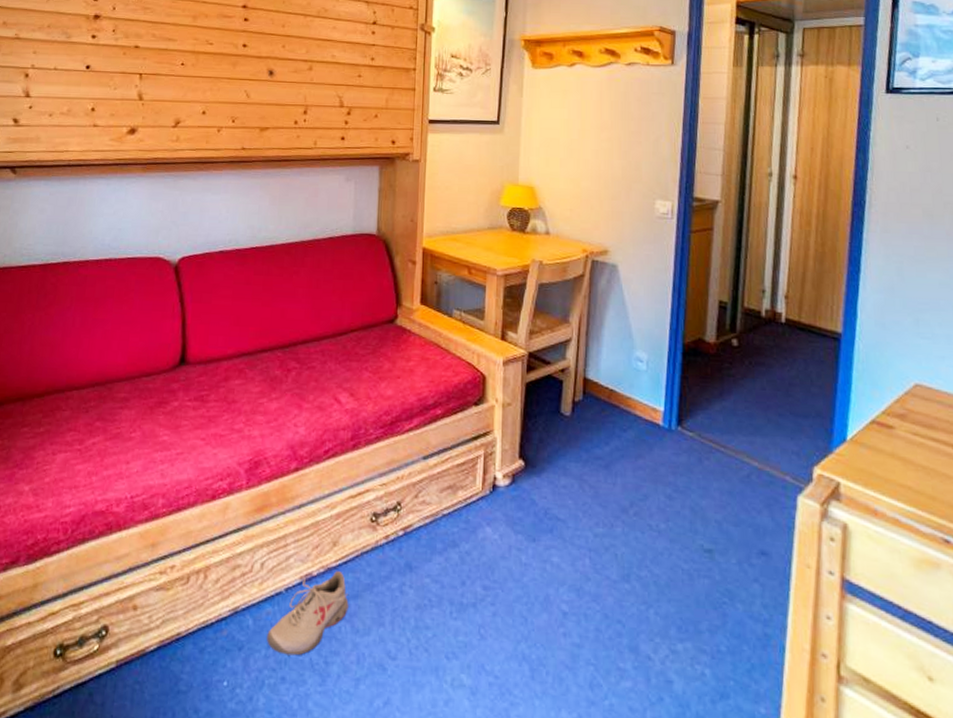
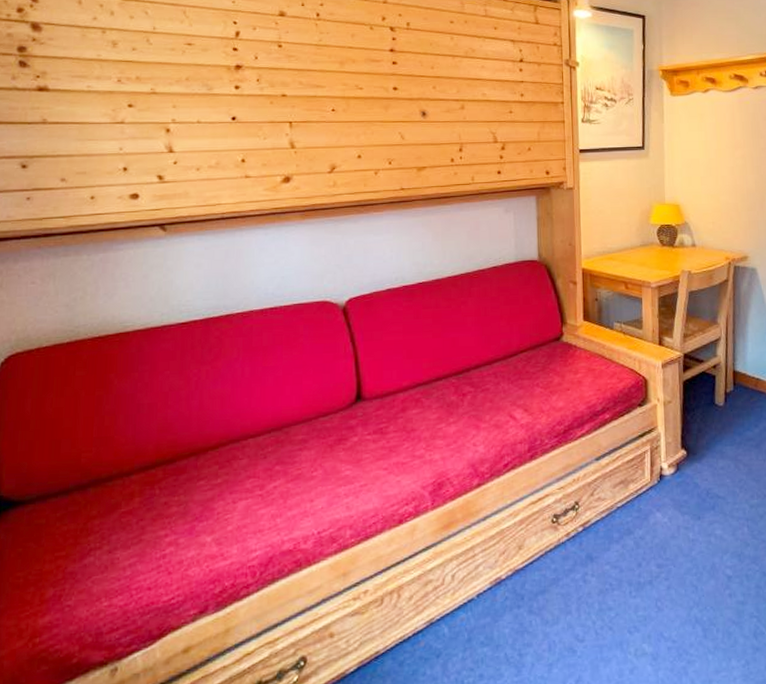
athletic shoe: present [267,571,349,656] -> none [463,571,537,654]

